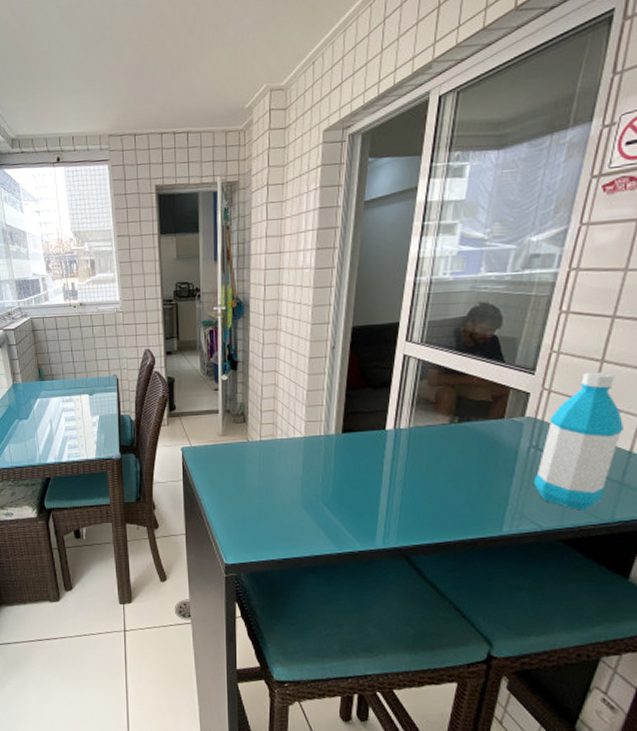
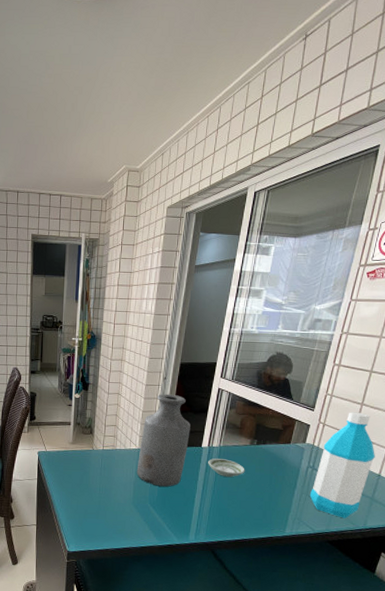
bottle: none [304,366,370,481] -> present [136,394,191,487]
saucer: none [395,443,445,465] -> present [208,458,245,477]

